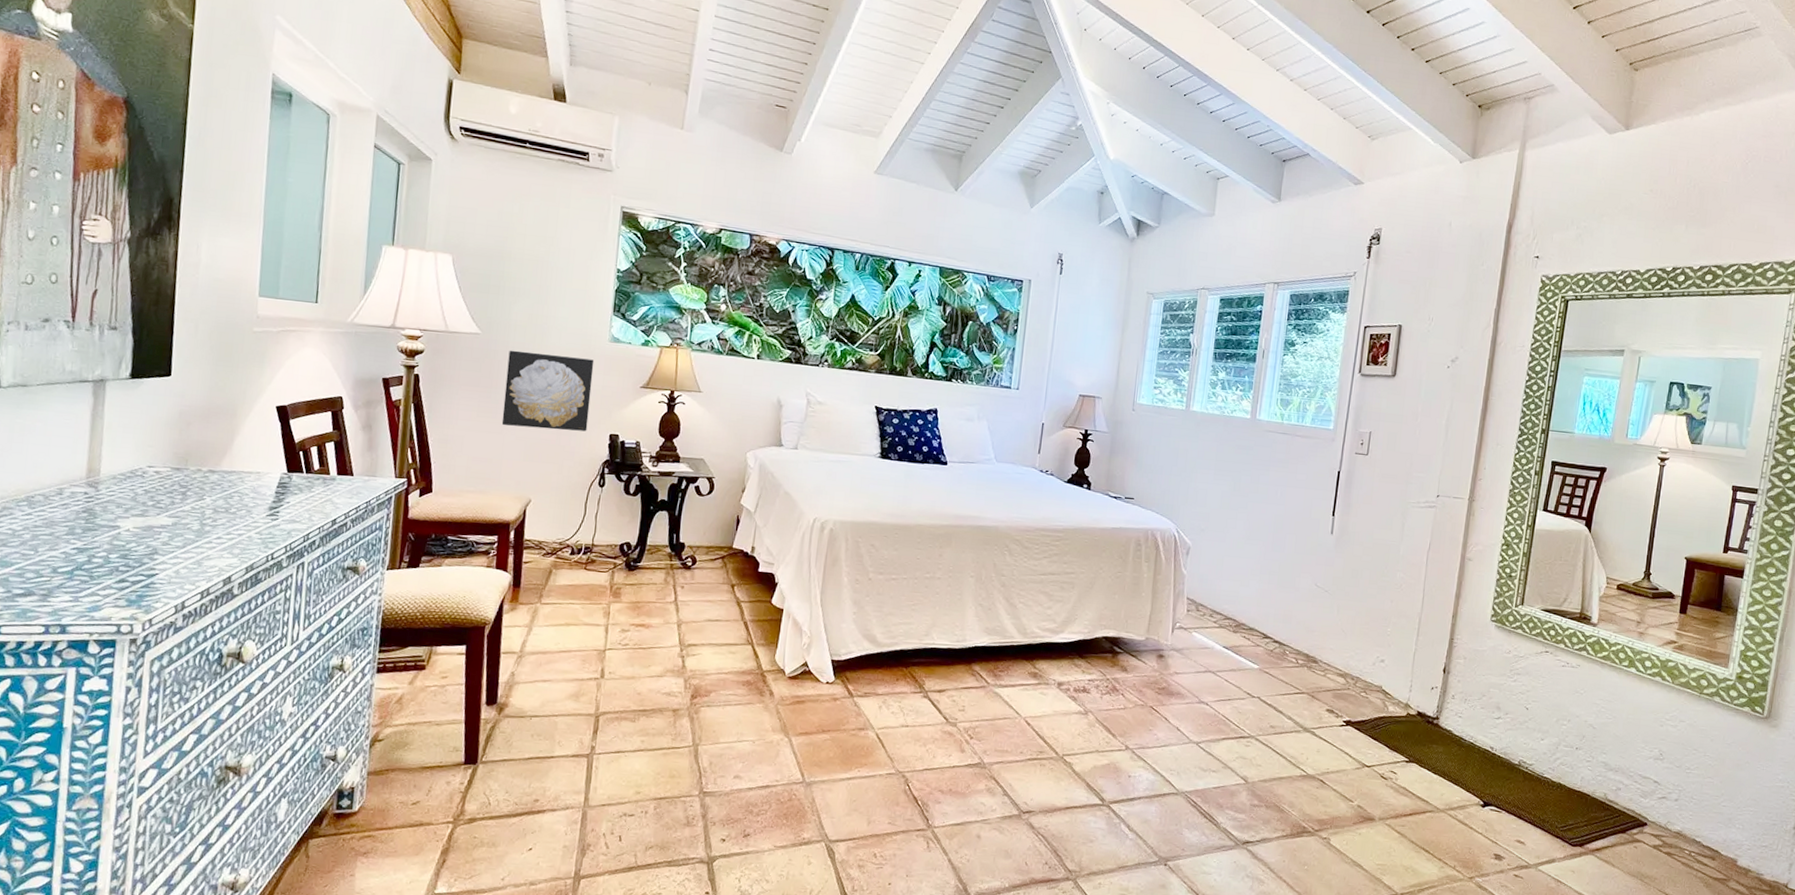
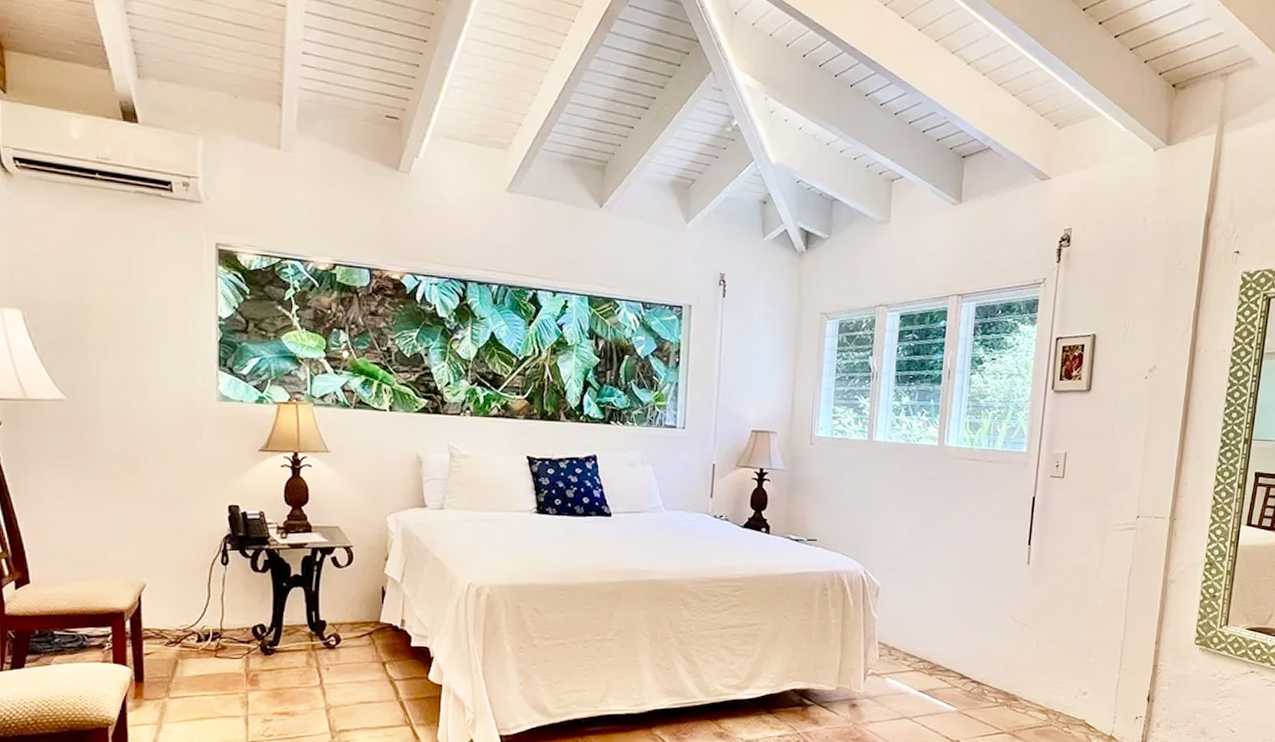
wall art: present [501,350,594,432] -> none [101,416,203,505]

